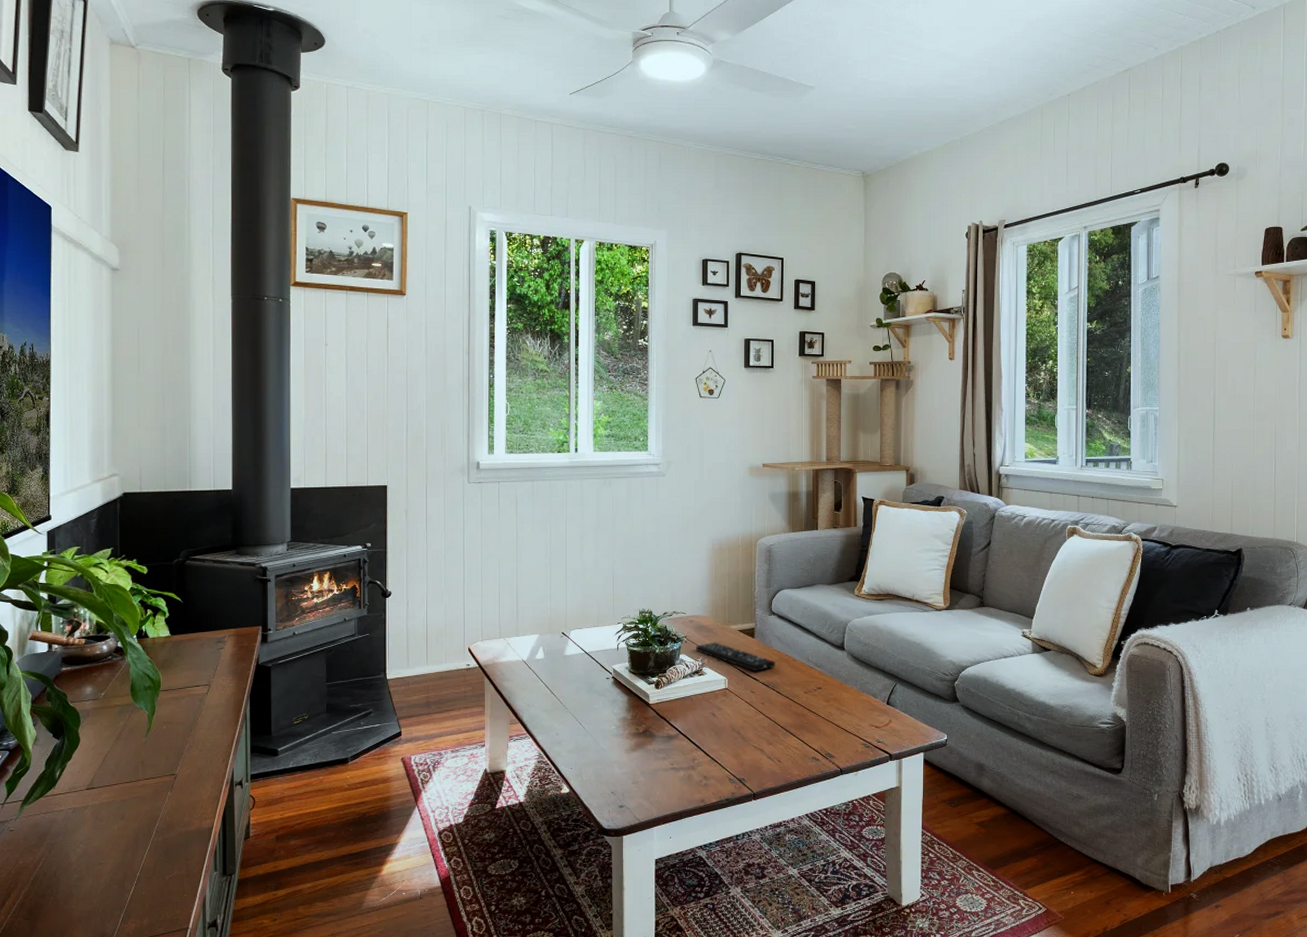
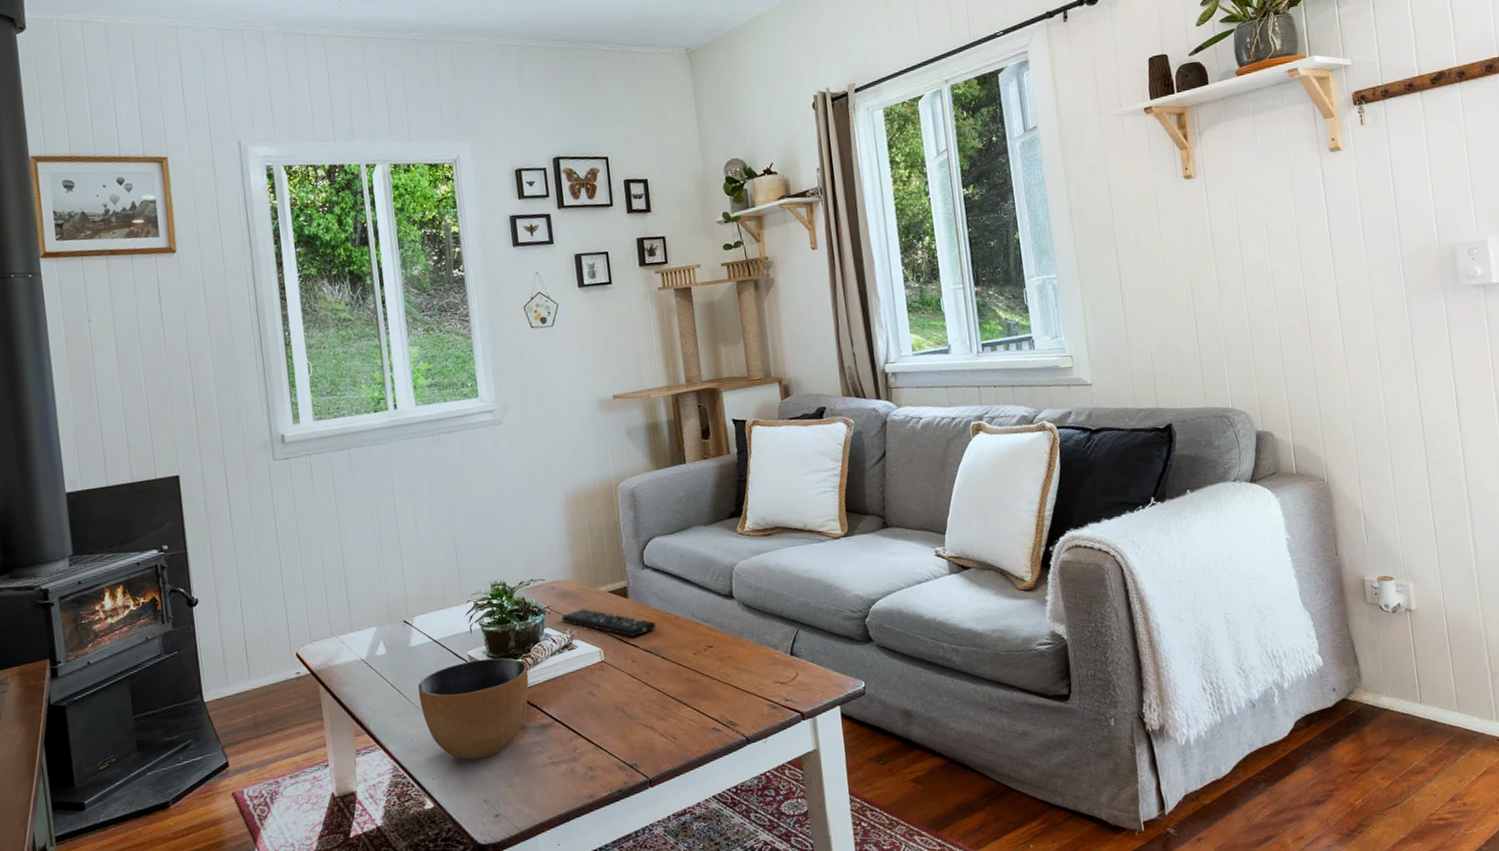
bowl: none [567,674,662,757] -> present [417,658,529,760]

